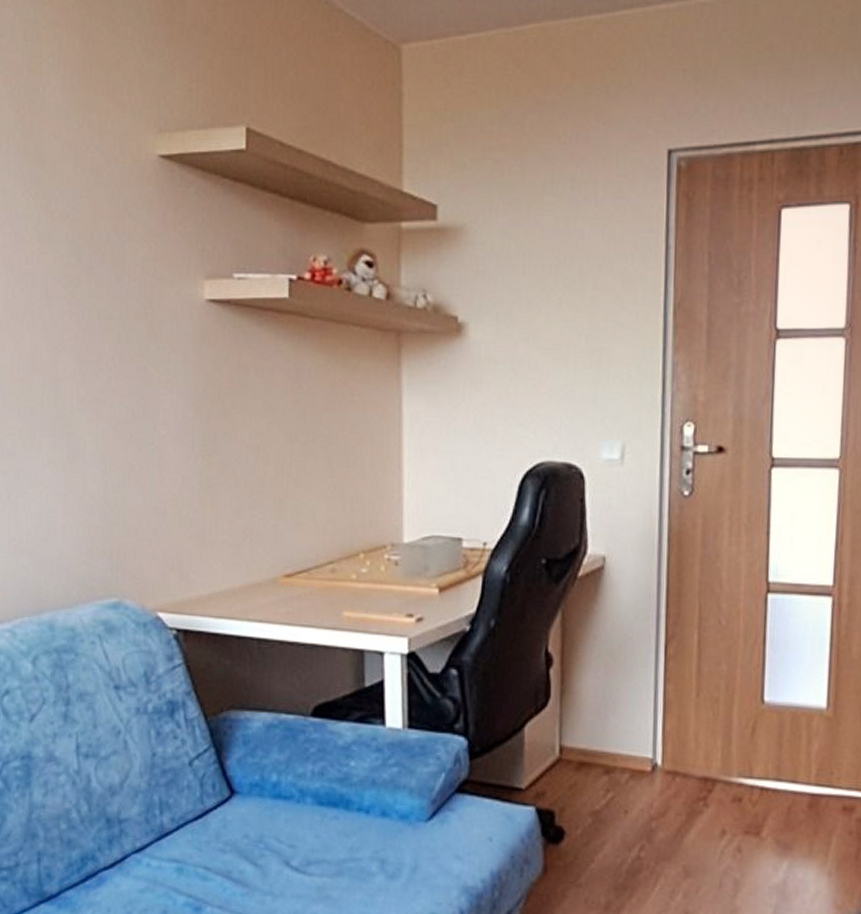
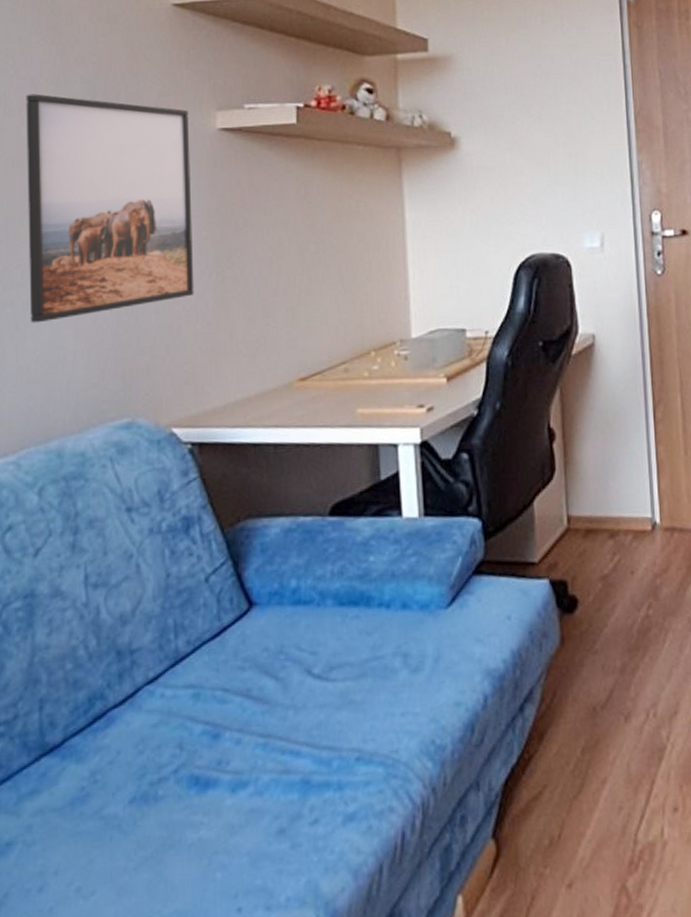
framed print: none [11,252,180,495] -> present [26,94,194,323]

